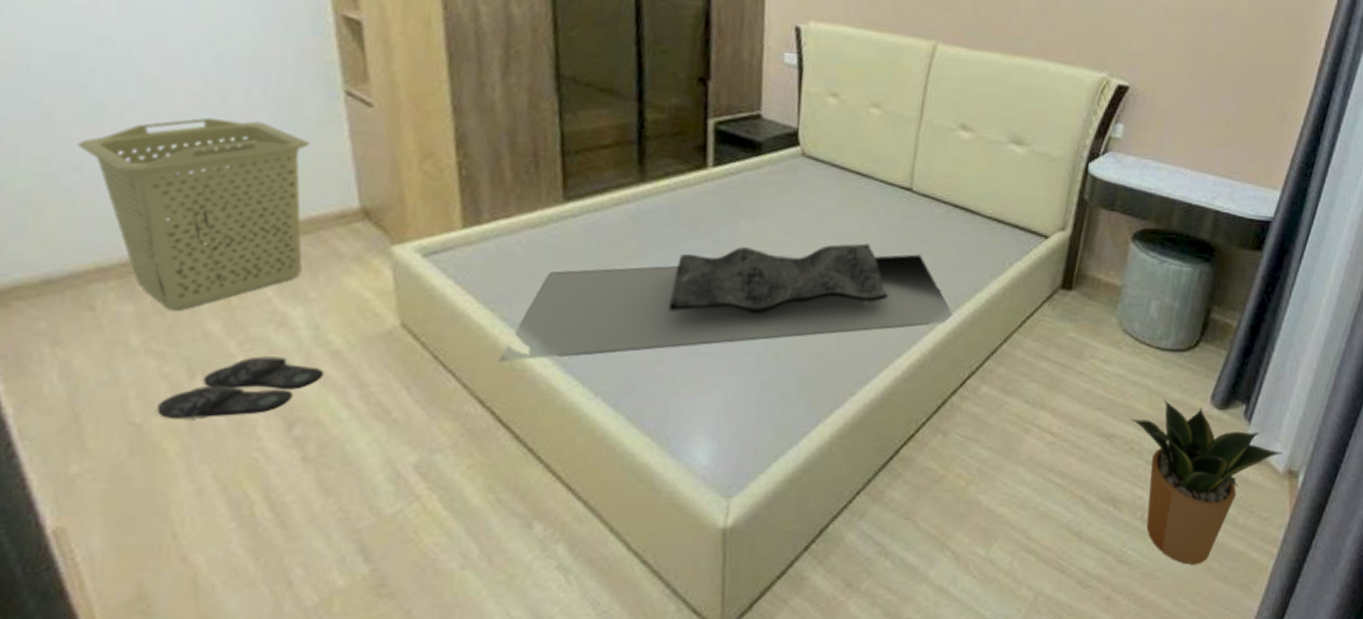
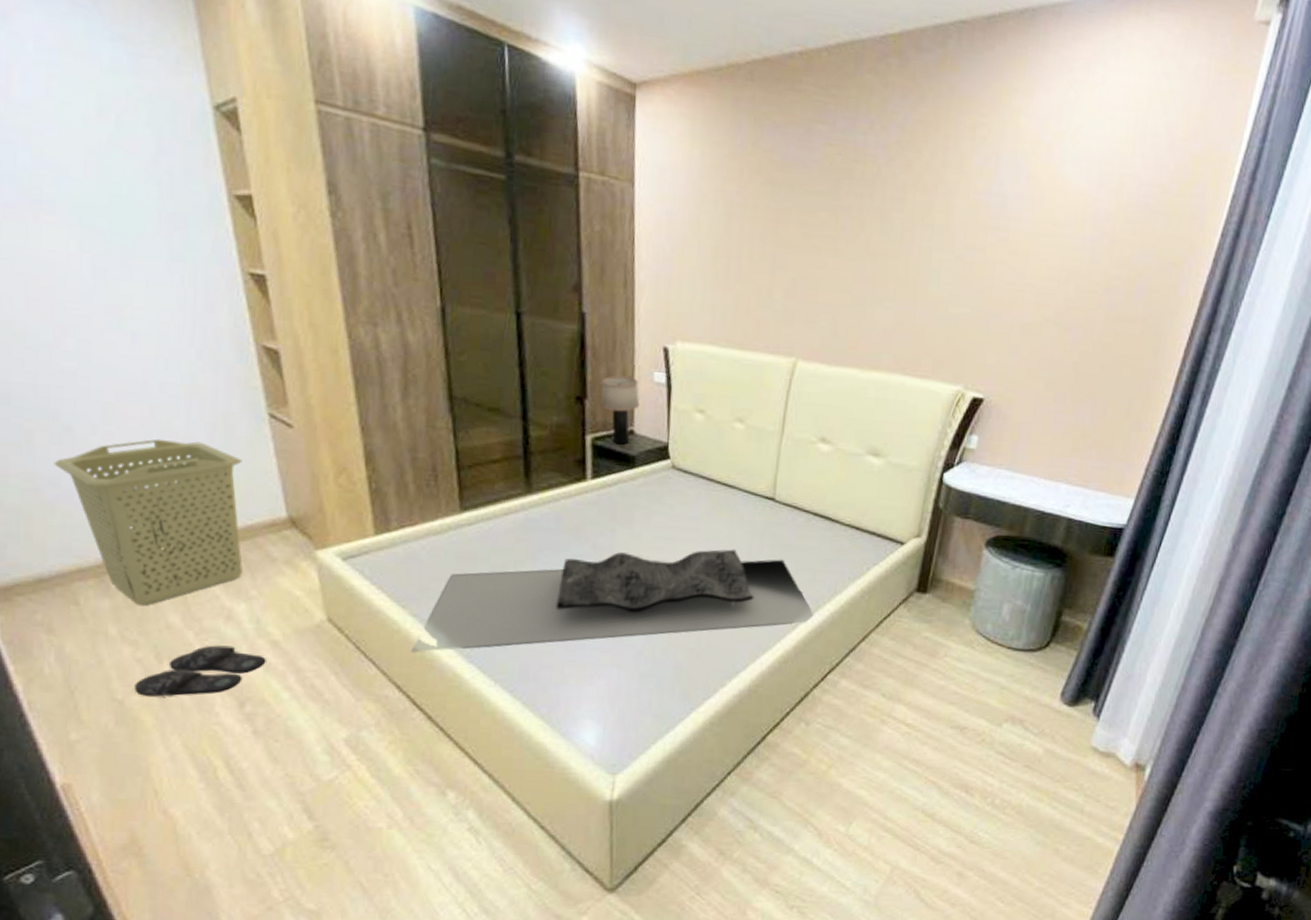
table lamp: none [726,56,769,131] -> present [601,376,640,446]
potted plant: present [1131,399,1283,565] -> none [982,695,1131,847]

